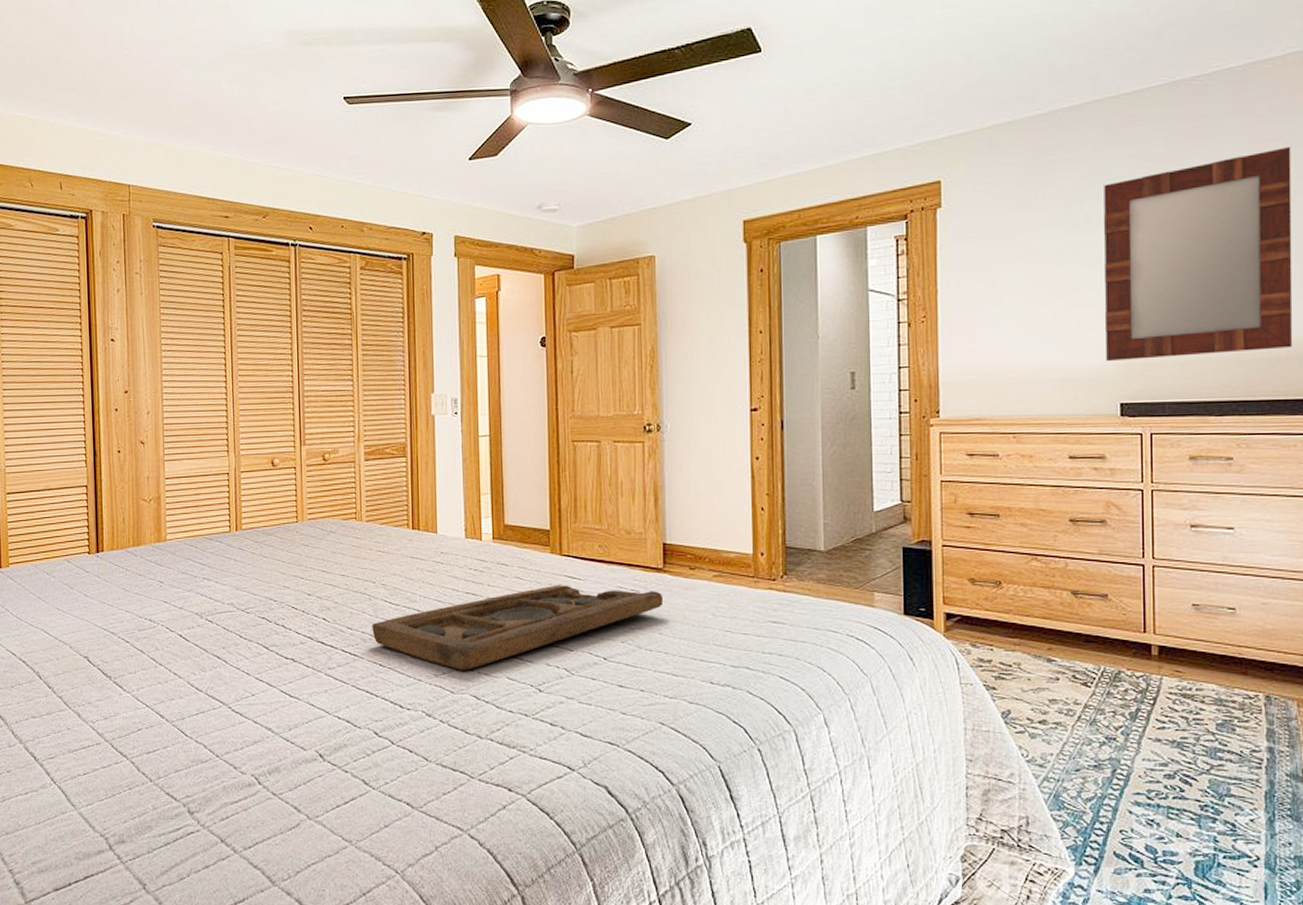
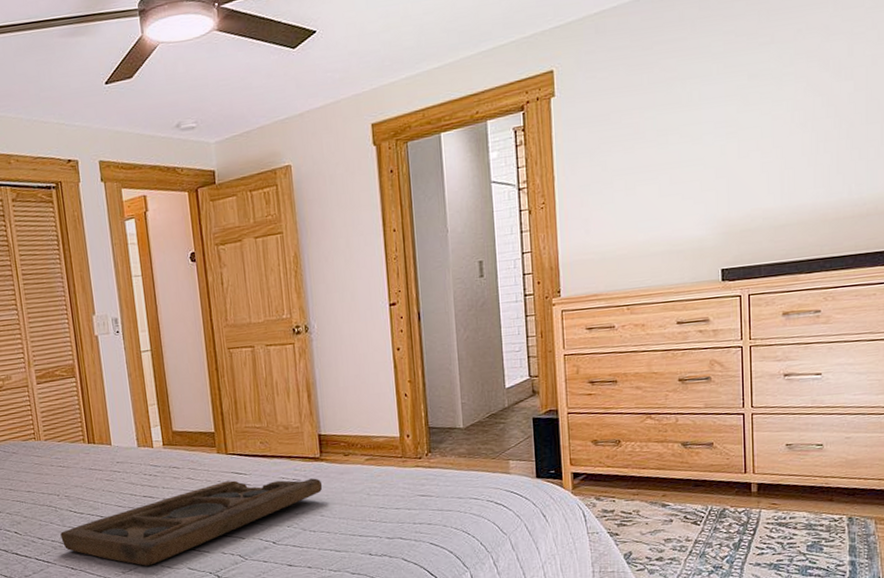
home mirror: present [1104,147,1293,362] -> none [703,12,873,232]

